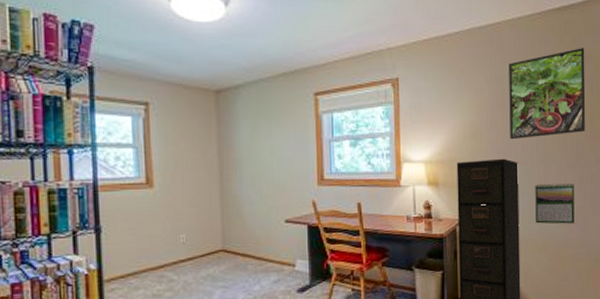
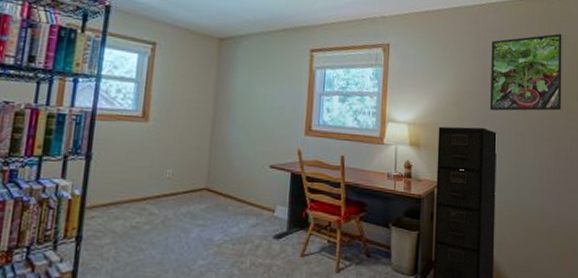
calendar: present [535,182,575,224] -> none [511,156,549,197]

